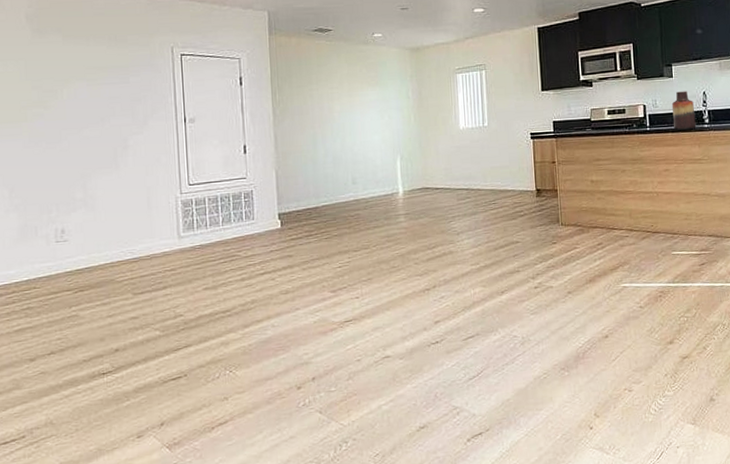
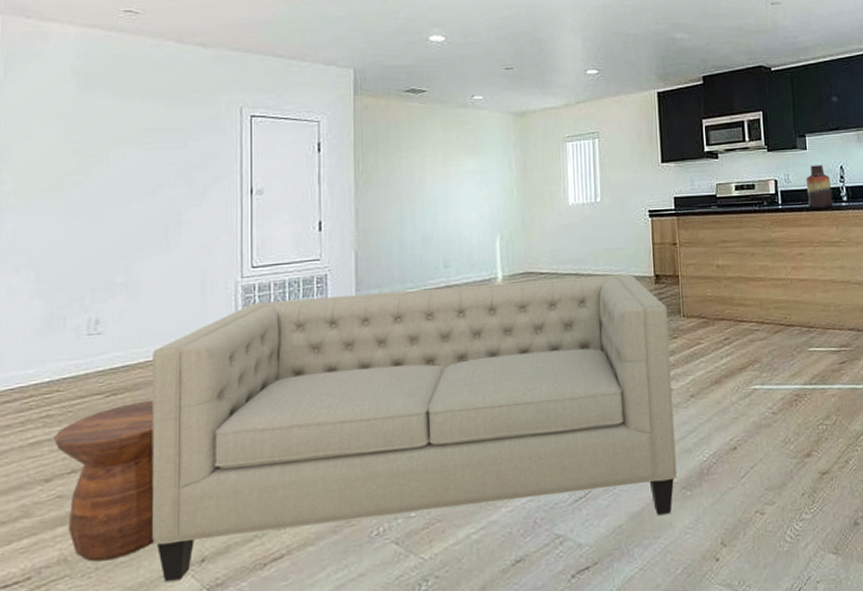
side table: none [35,295,121,425] -> present [54,400,155,562]
sofa: none [111,188,557,440] -> present [151,273,677,581]

